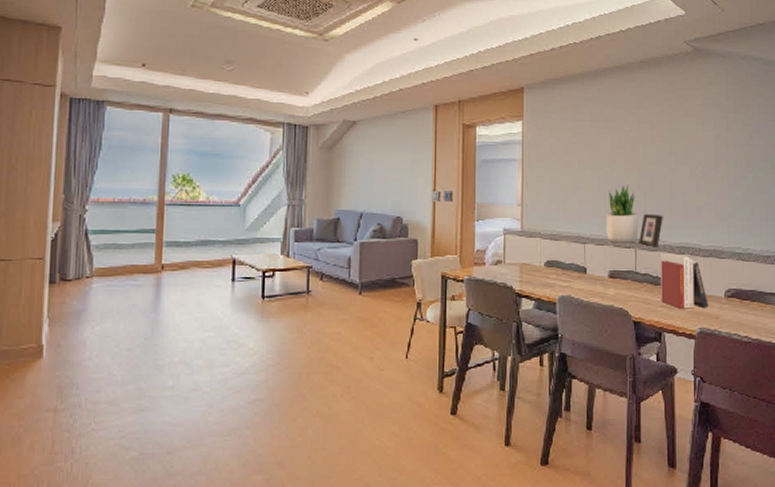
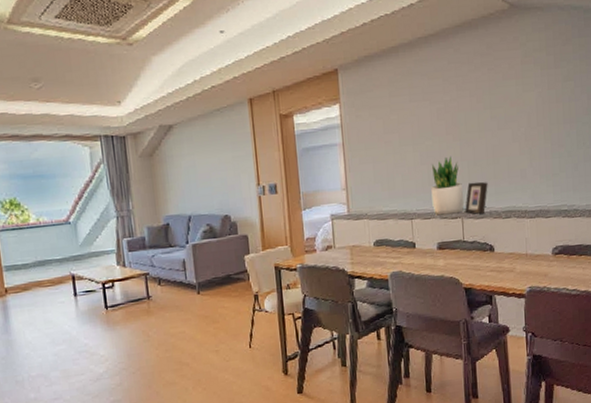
books: present [661,252,708,309] -> none [487,217,537,271]

